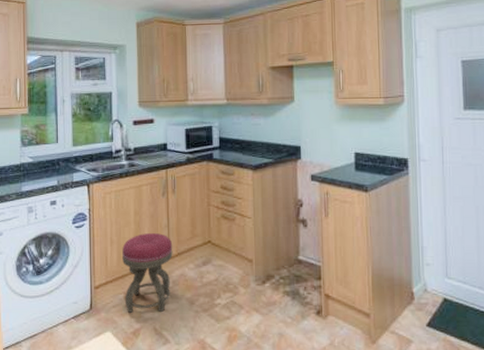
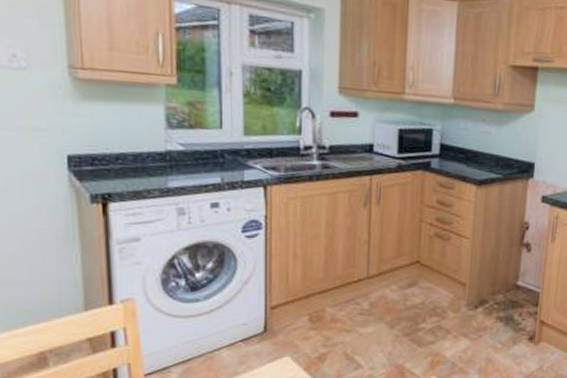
stool: present [122,233,173,313] -> none [308,249,373,336]

